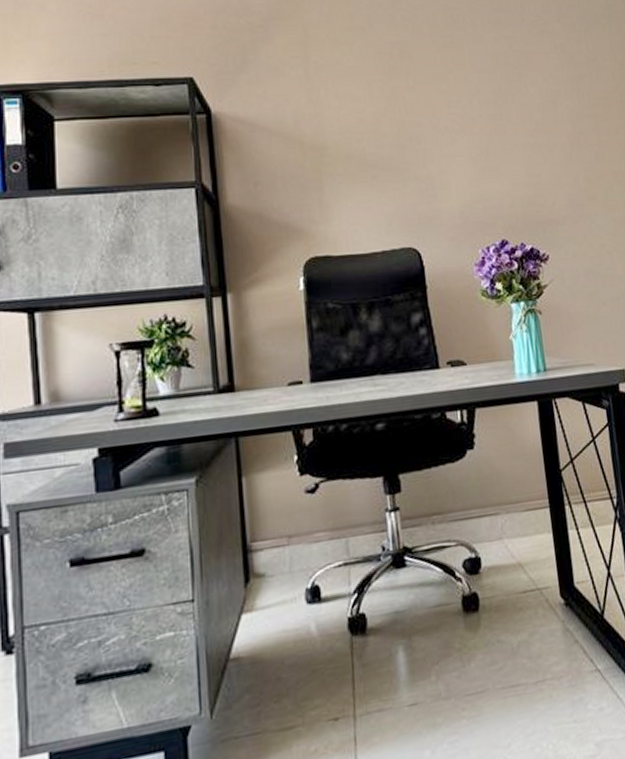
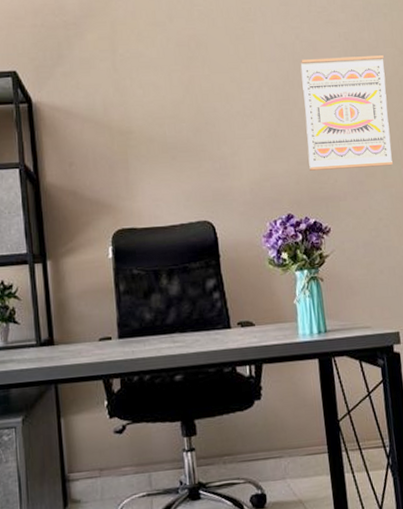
wall art: none [513,69,616,192] -> present [300,55,394,171]

